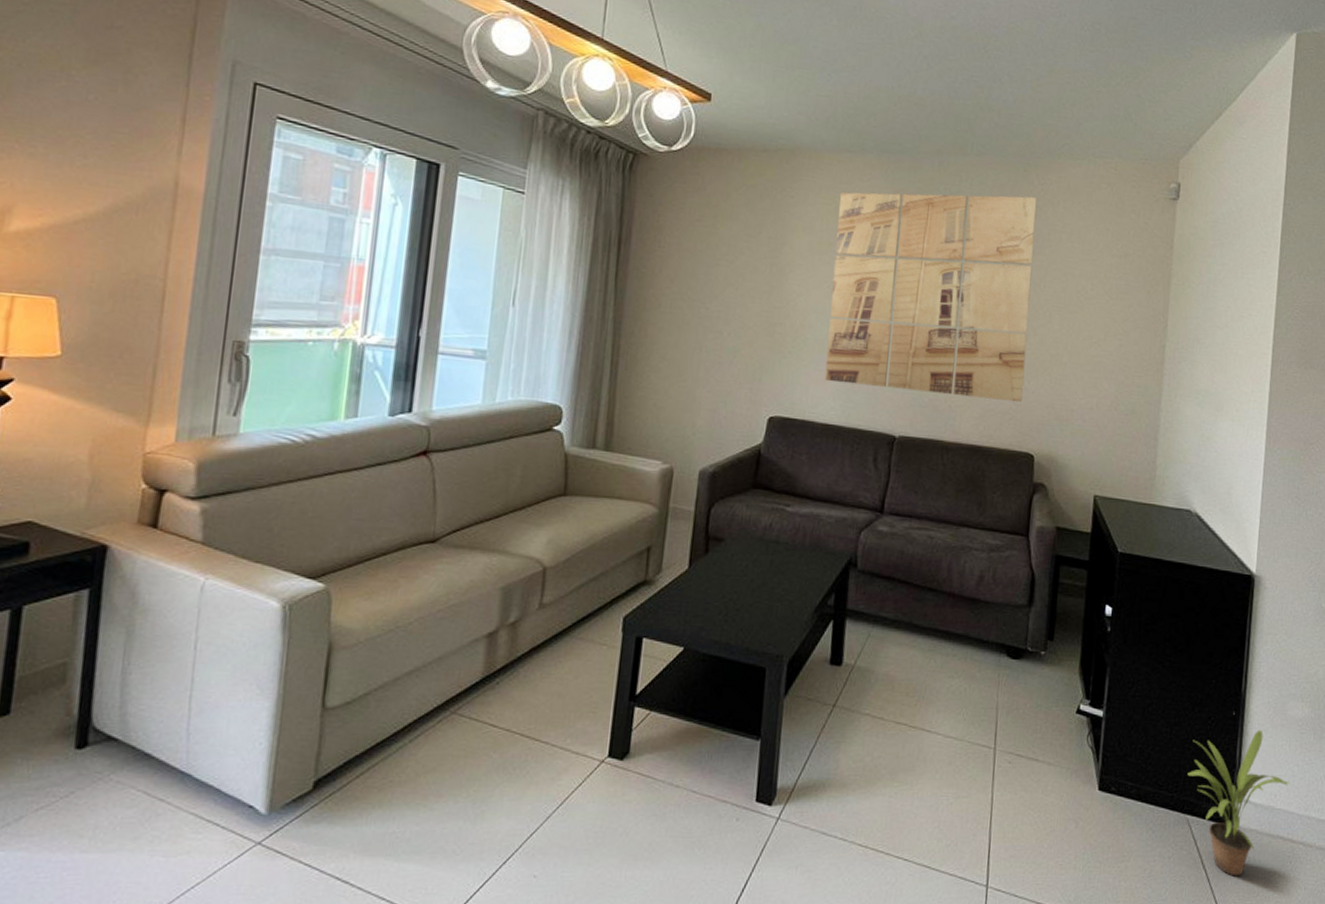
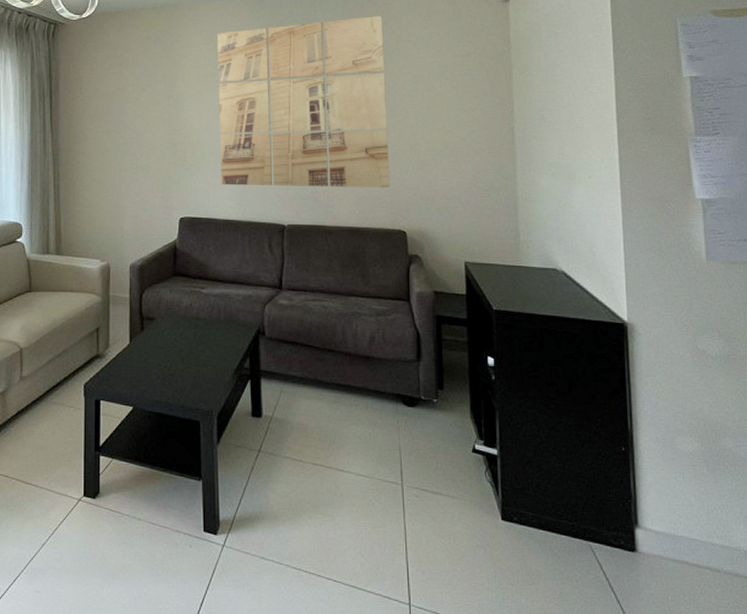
potted plant: present [1187,729,1291,876] -> none [585,463,689,599]

